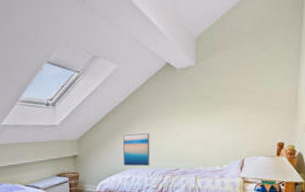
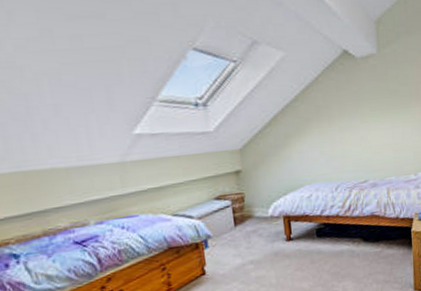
wall art: present [123,133,150,167] -> none [297,137,332,181]

